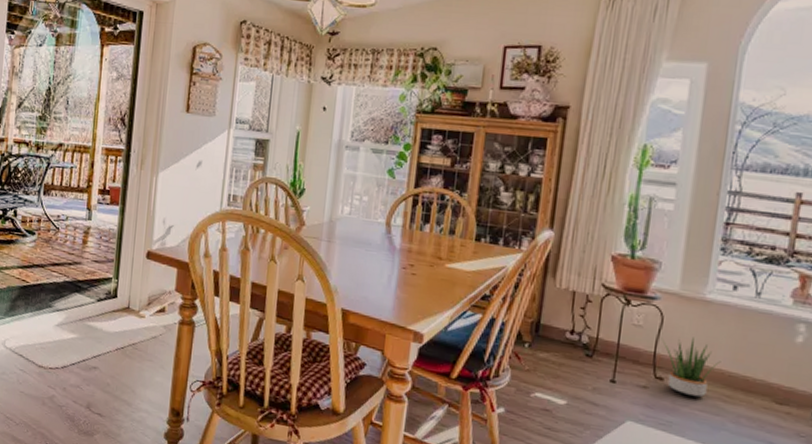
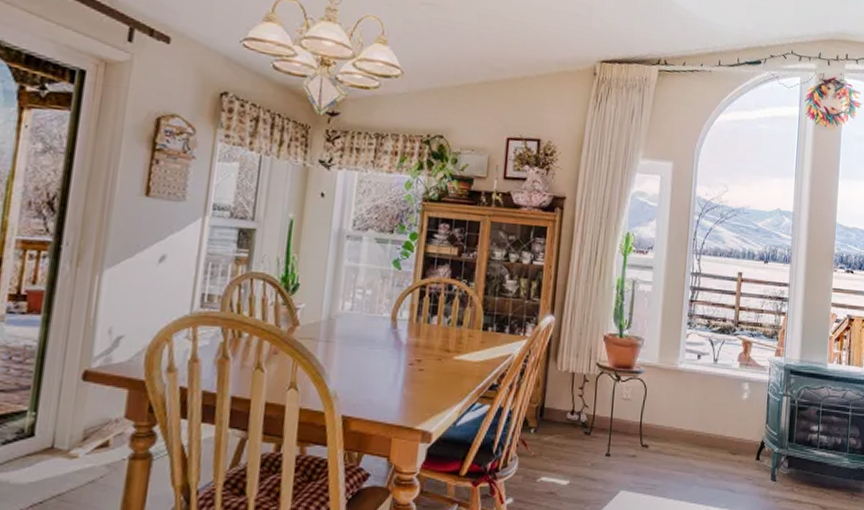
potted plant: present [661,337,721,398] -> none [645,404,691,459]

